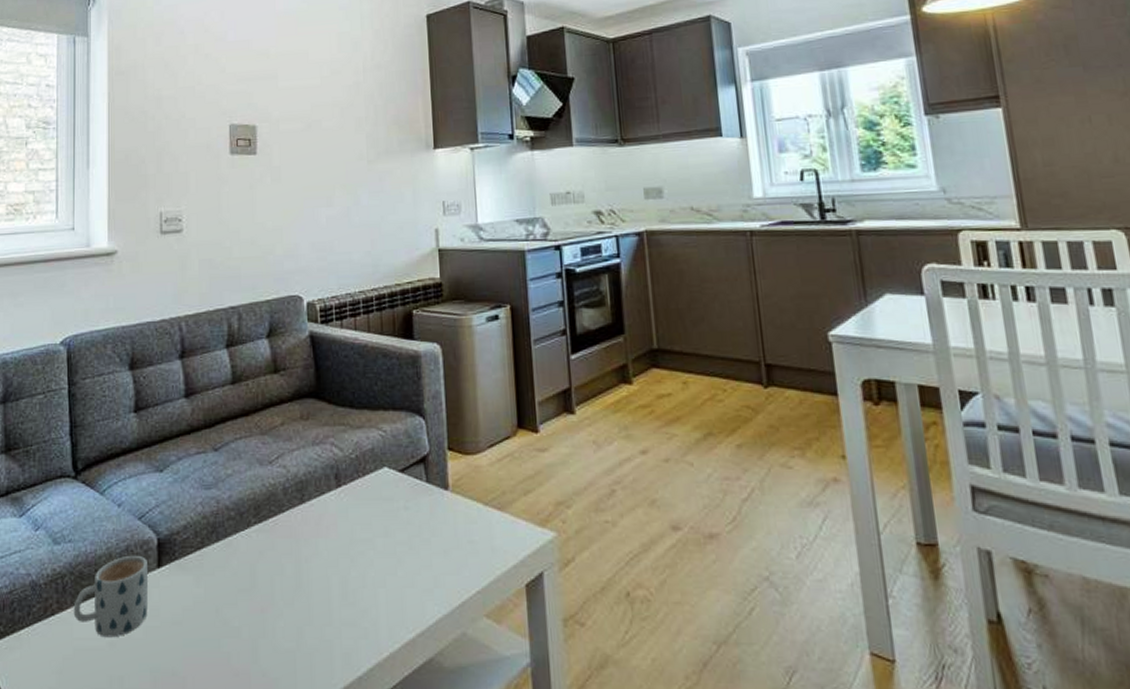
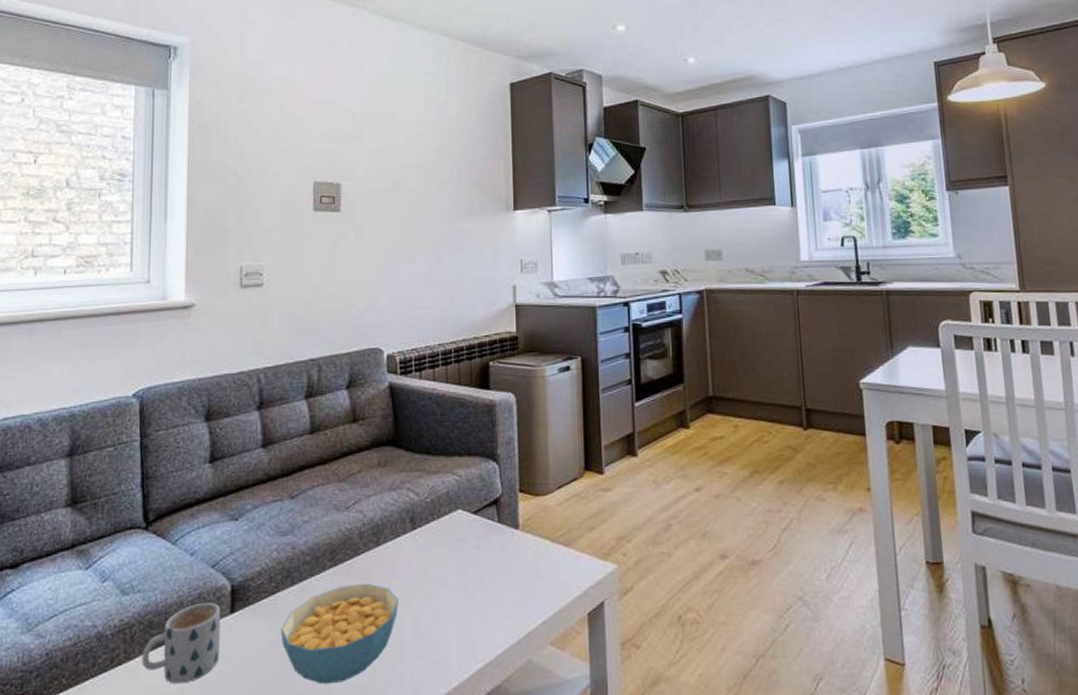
cereal bowl: none [207,542,325,647] -> present [280,583,398,685]

